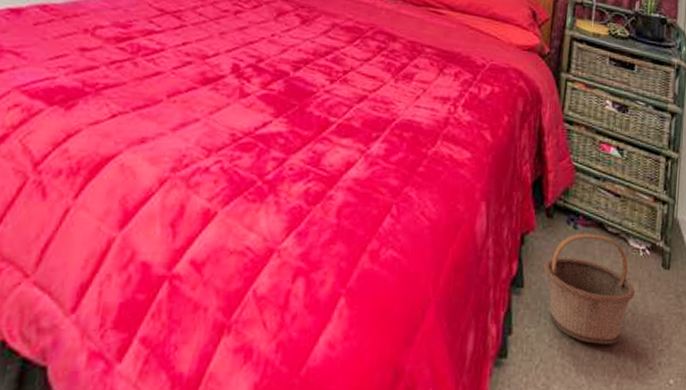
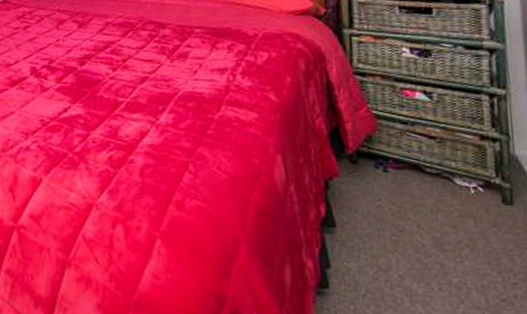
basket: present [544,234,636,344] -> none [356,176,471,277]

